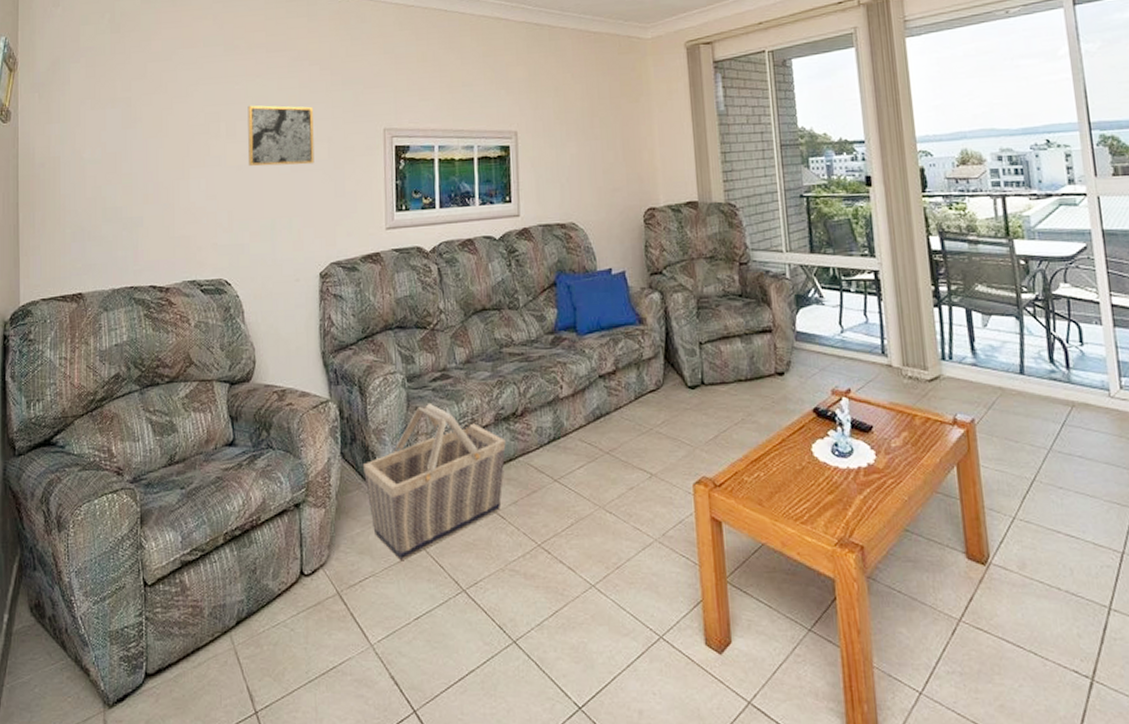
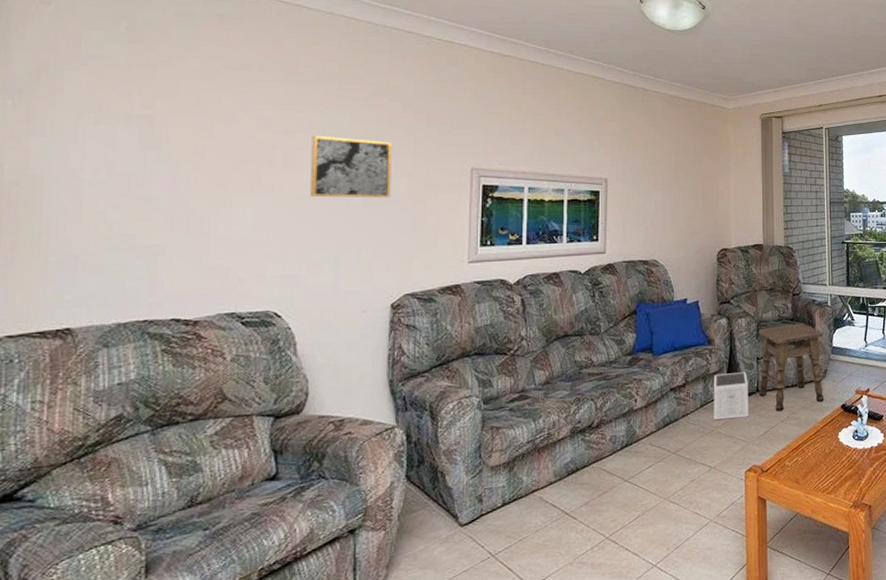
basket: present [362,402,506,561] -> none [430,421,580,570]
speaker: none [648,359,693,417] -> present [713,372,749,421]
side table: none [699,300,790,411] -> present [758,323,824,412]

